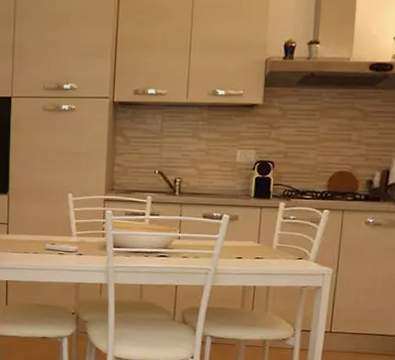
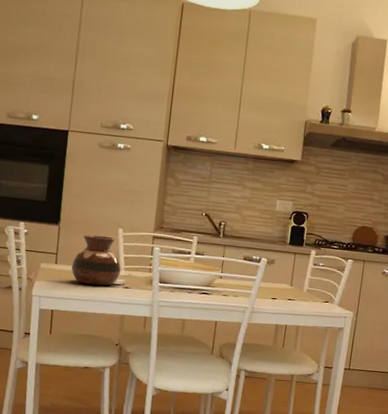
vase: none [22,202,73,254] -> present [71,234,121,286]

